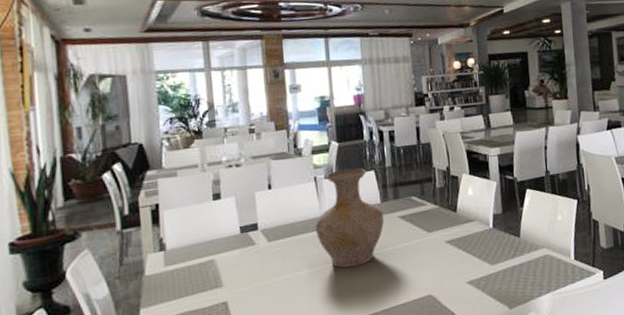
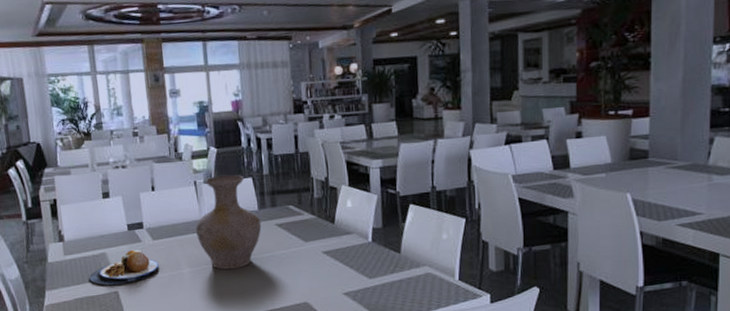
plate: none [194,253,275,296] -> present [89,249,159,285]

